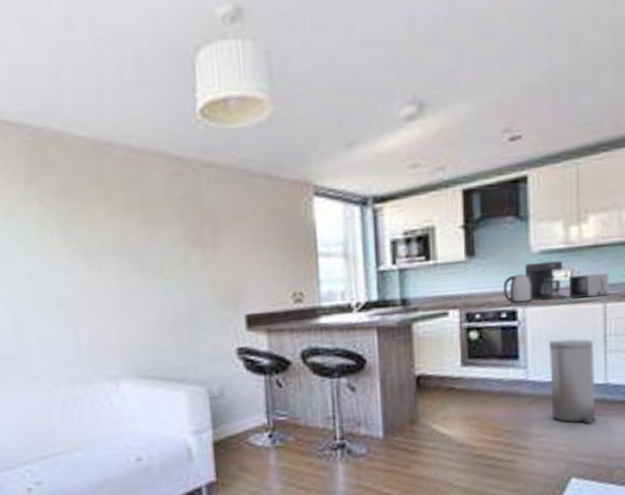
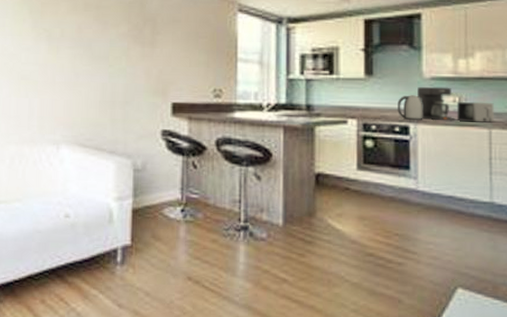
pedal bin: present [548,338,596,424] -> none [437,157,482,237]

